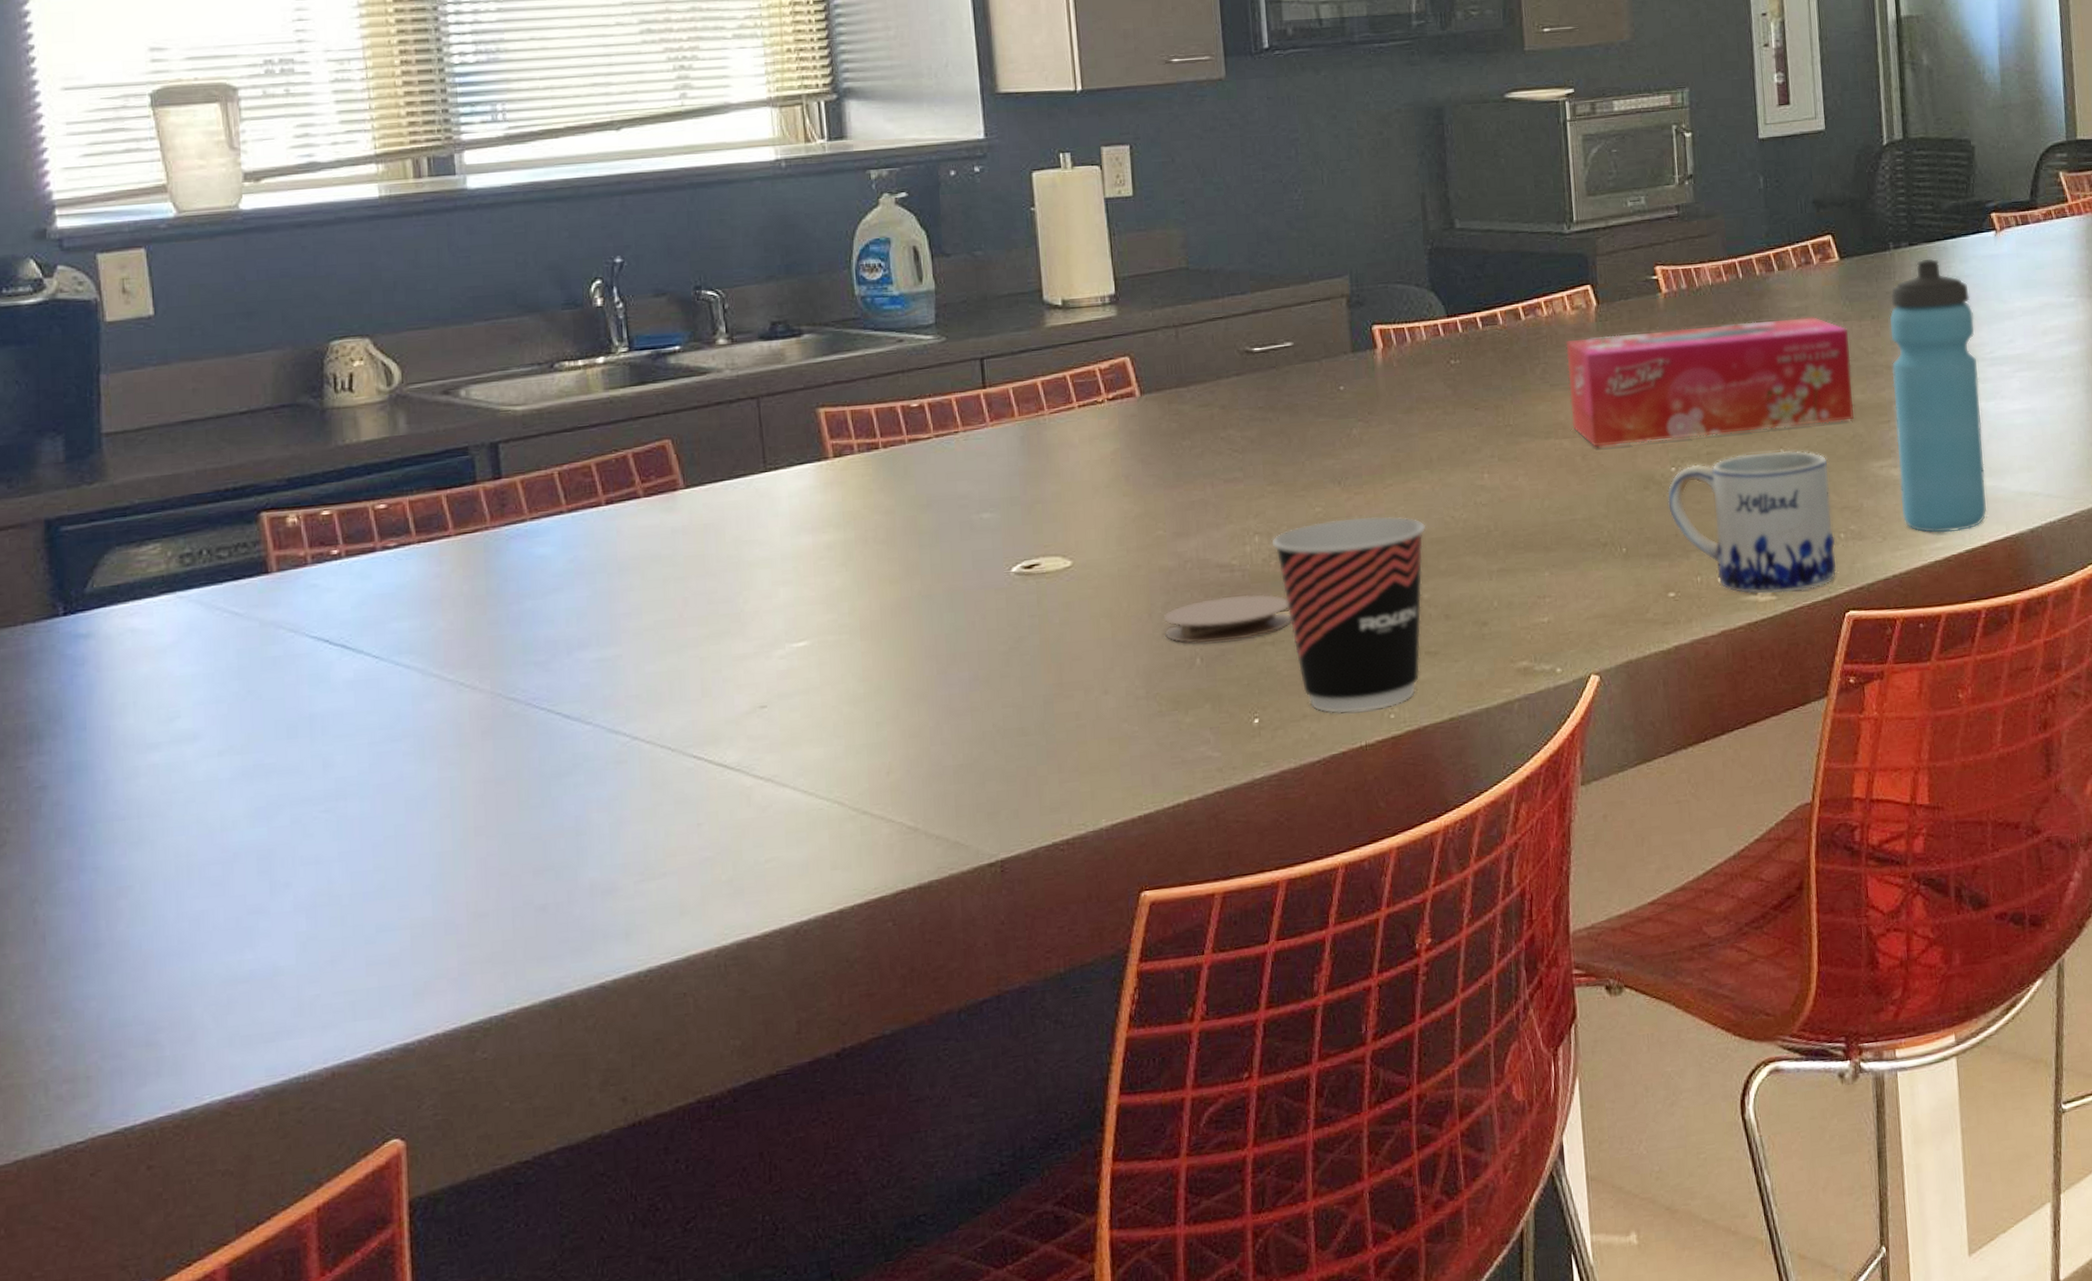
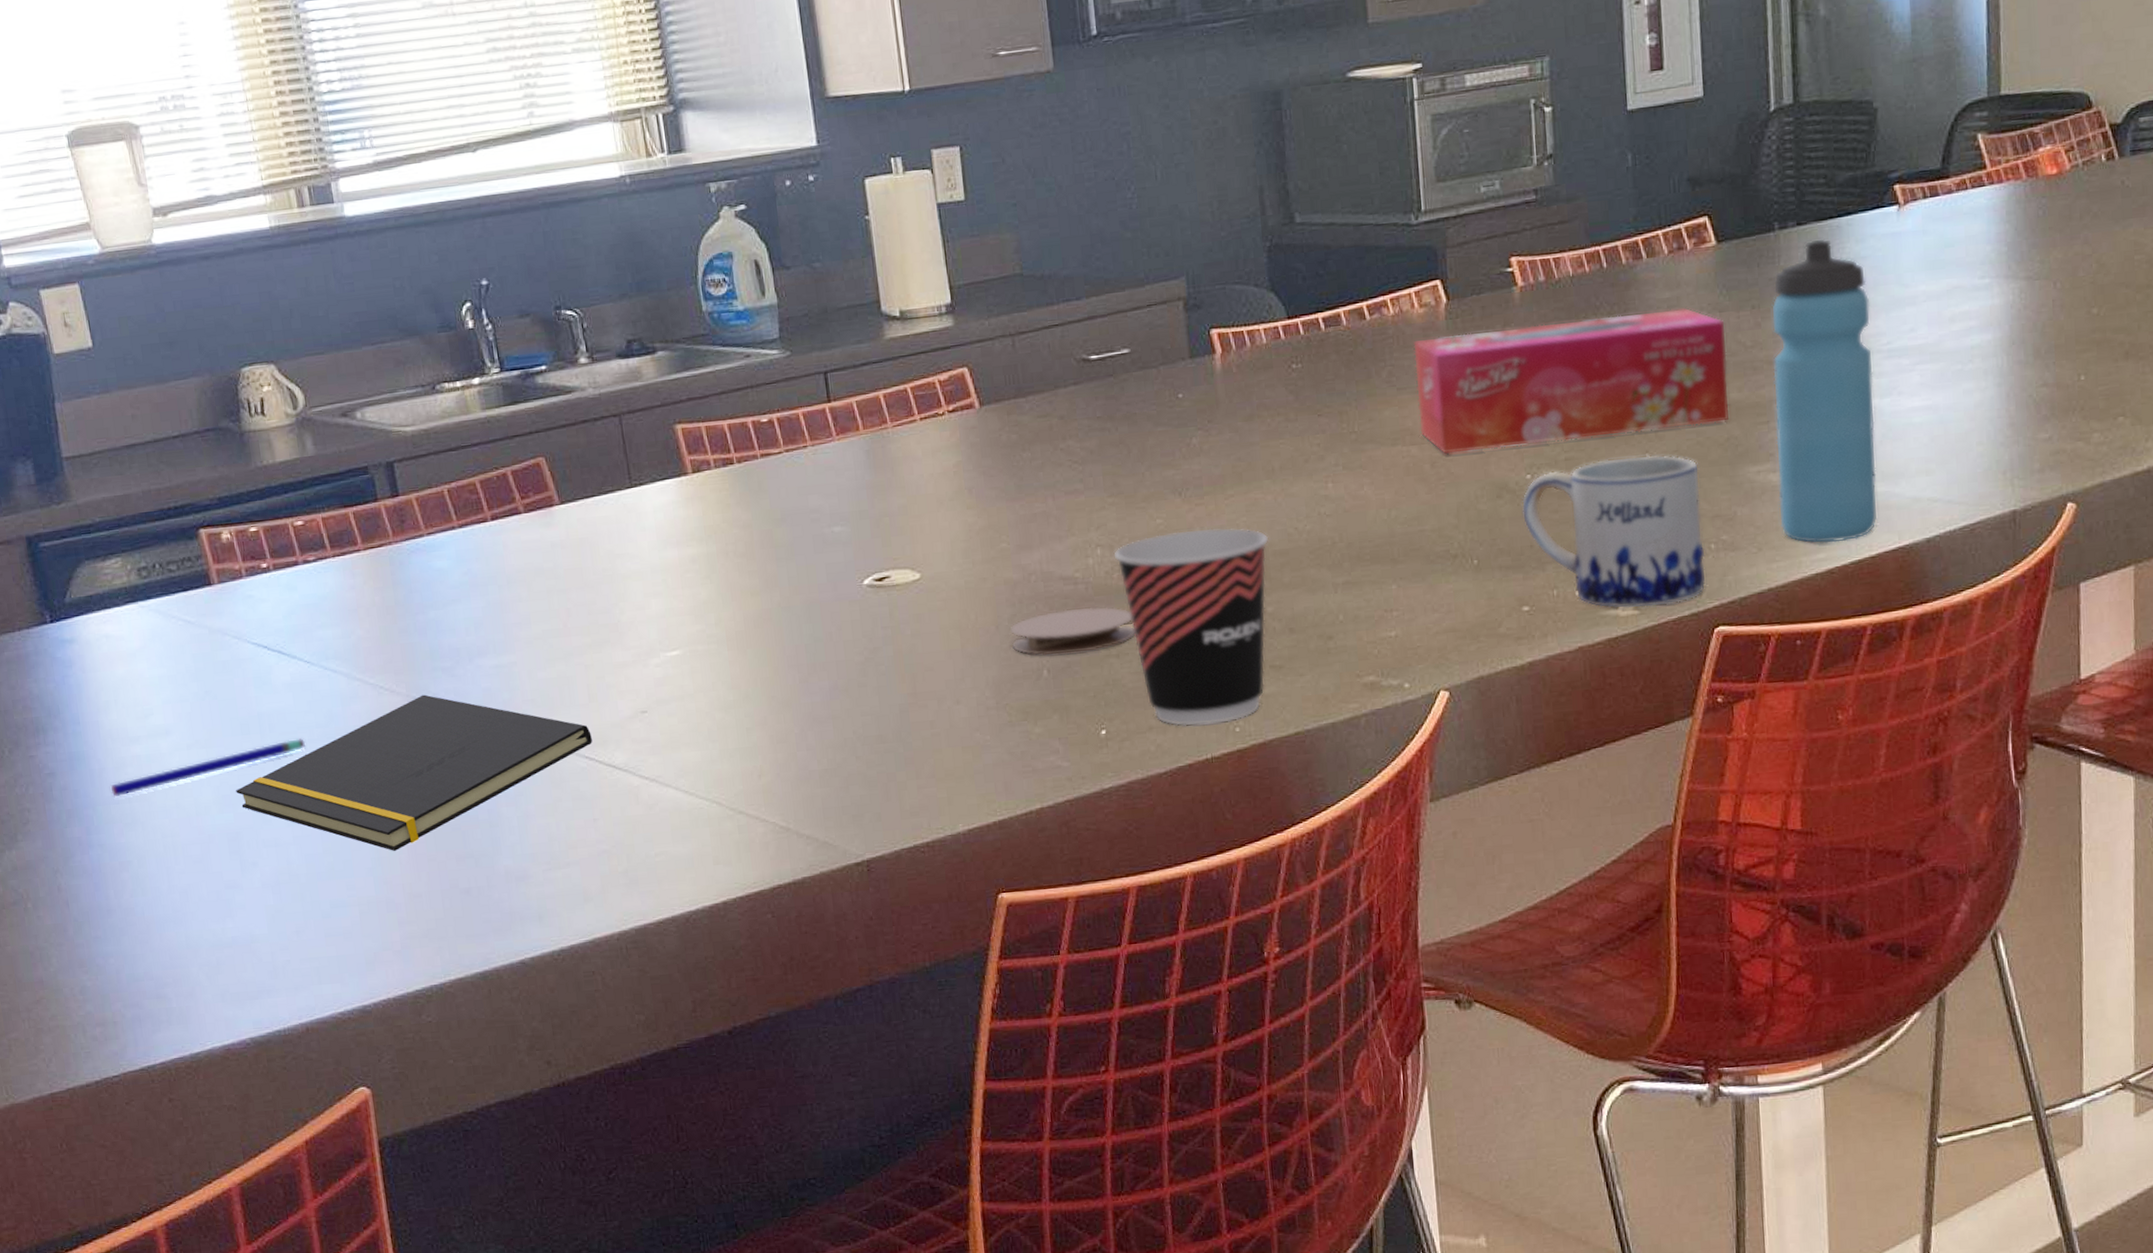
pen: none [116,740,365,813] -> present [111,737,306,798]
notepad: none [273,691,702,865] -> present [236,694,592,851]

